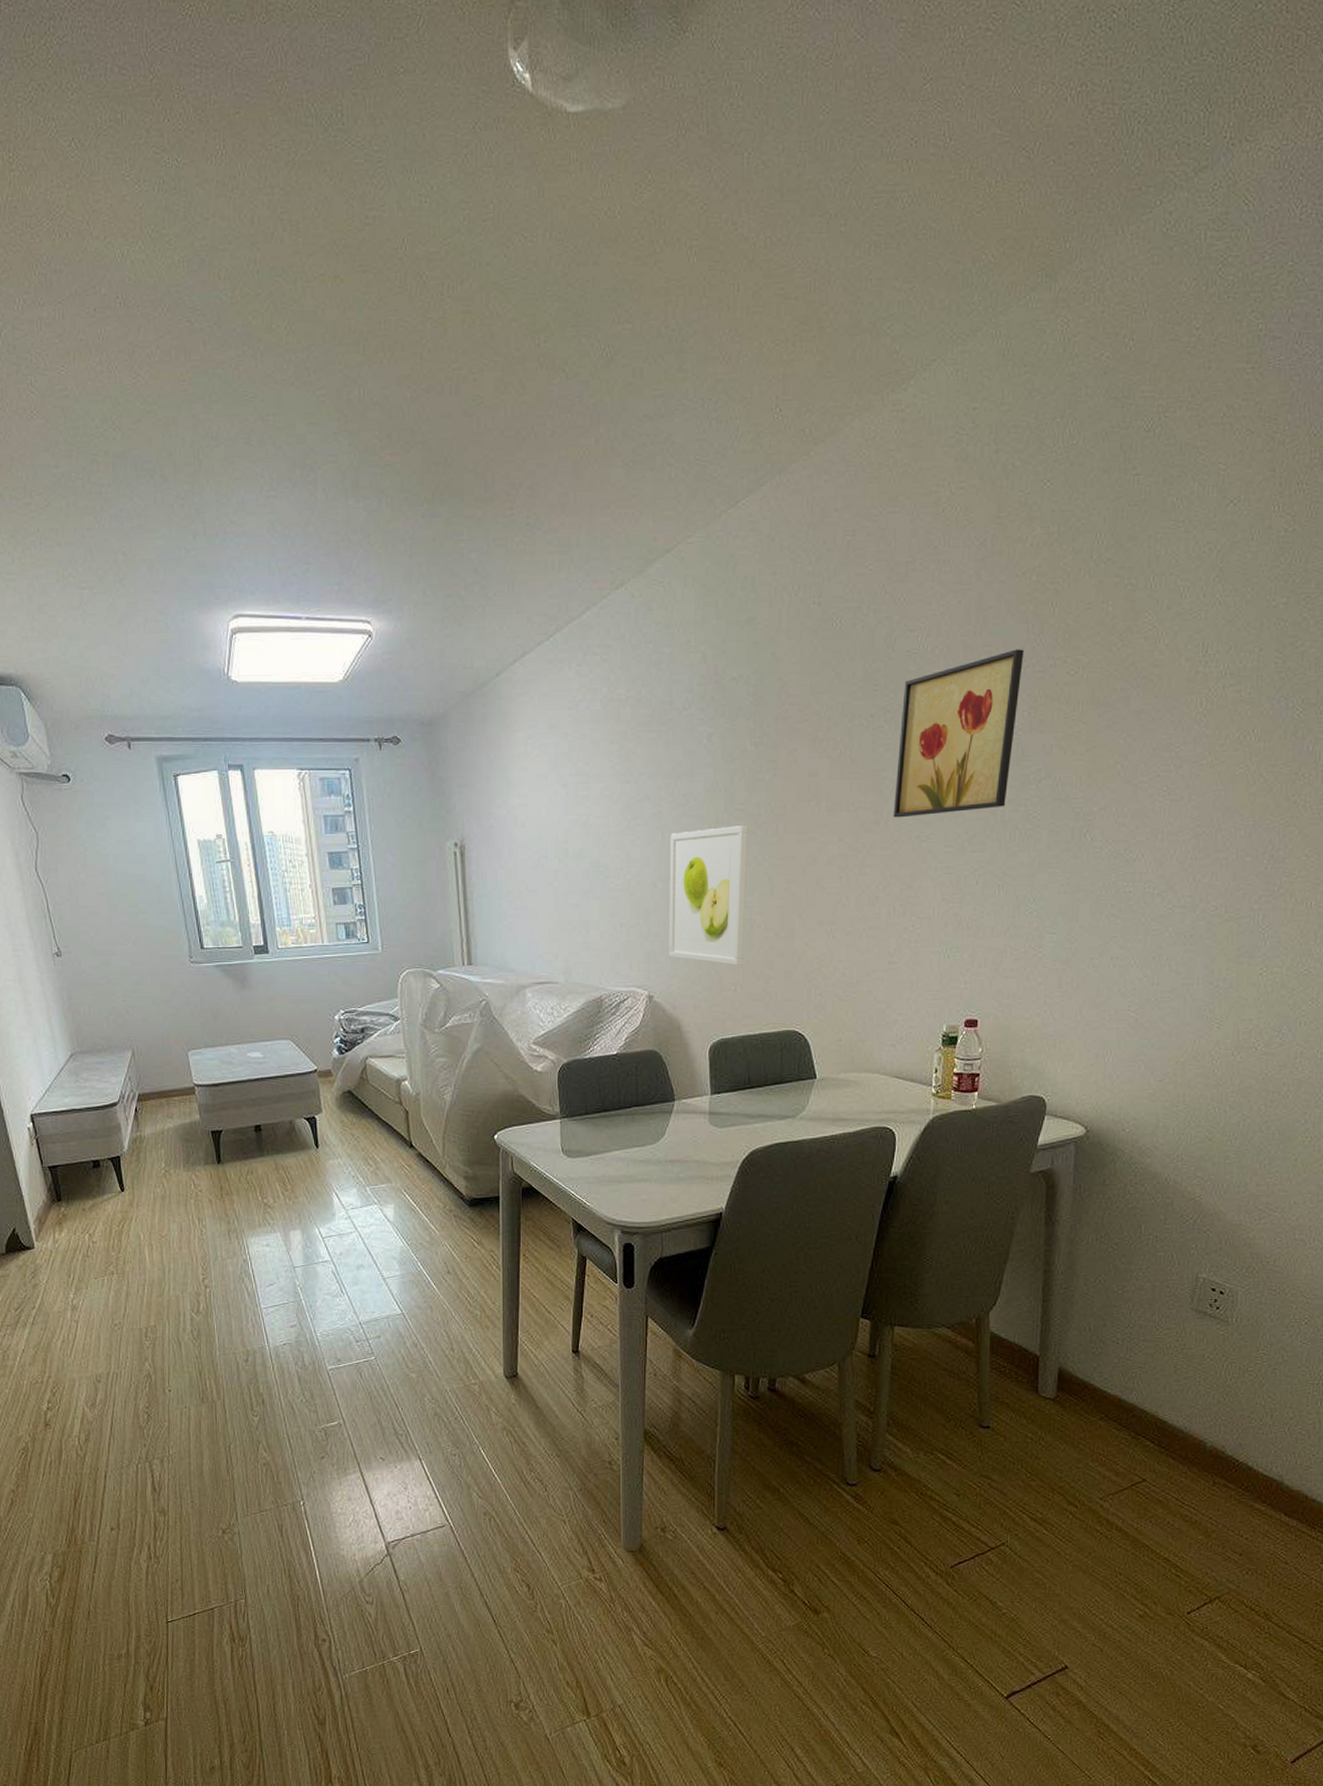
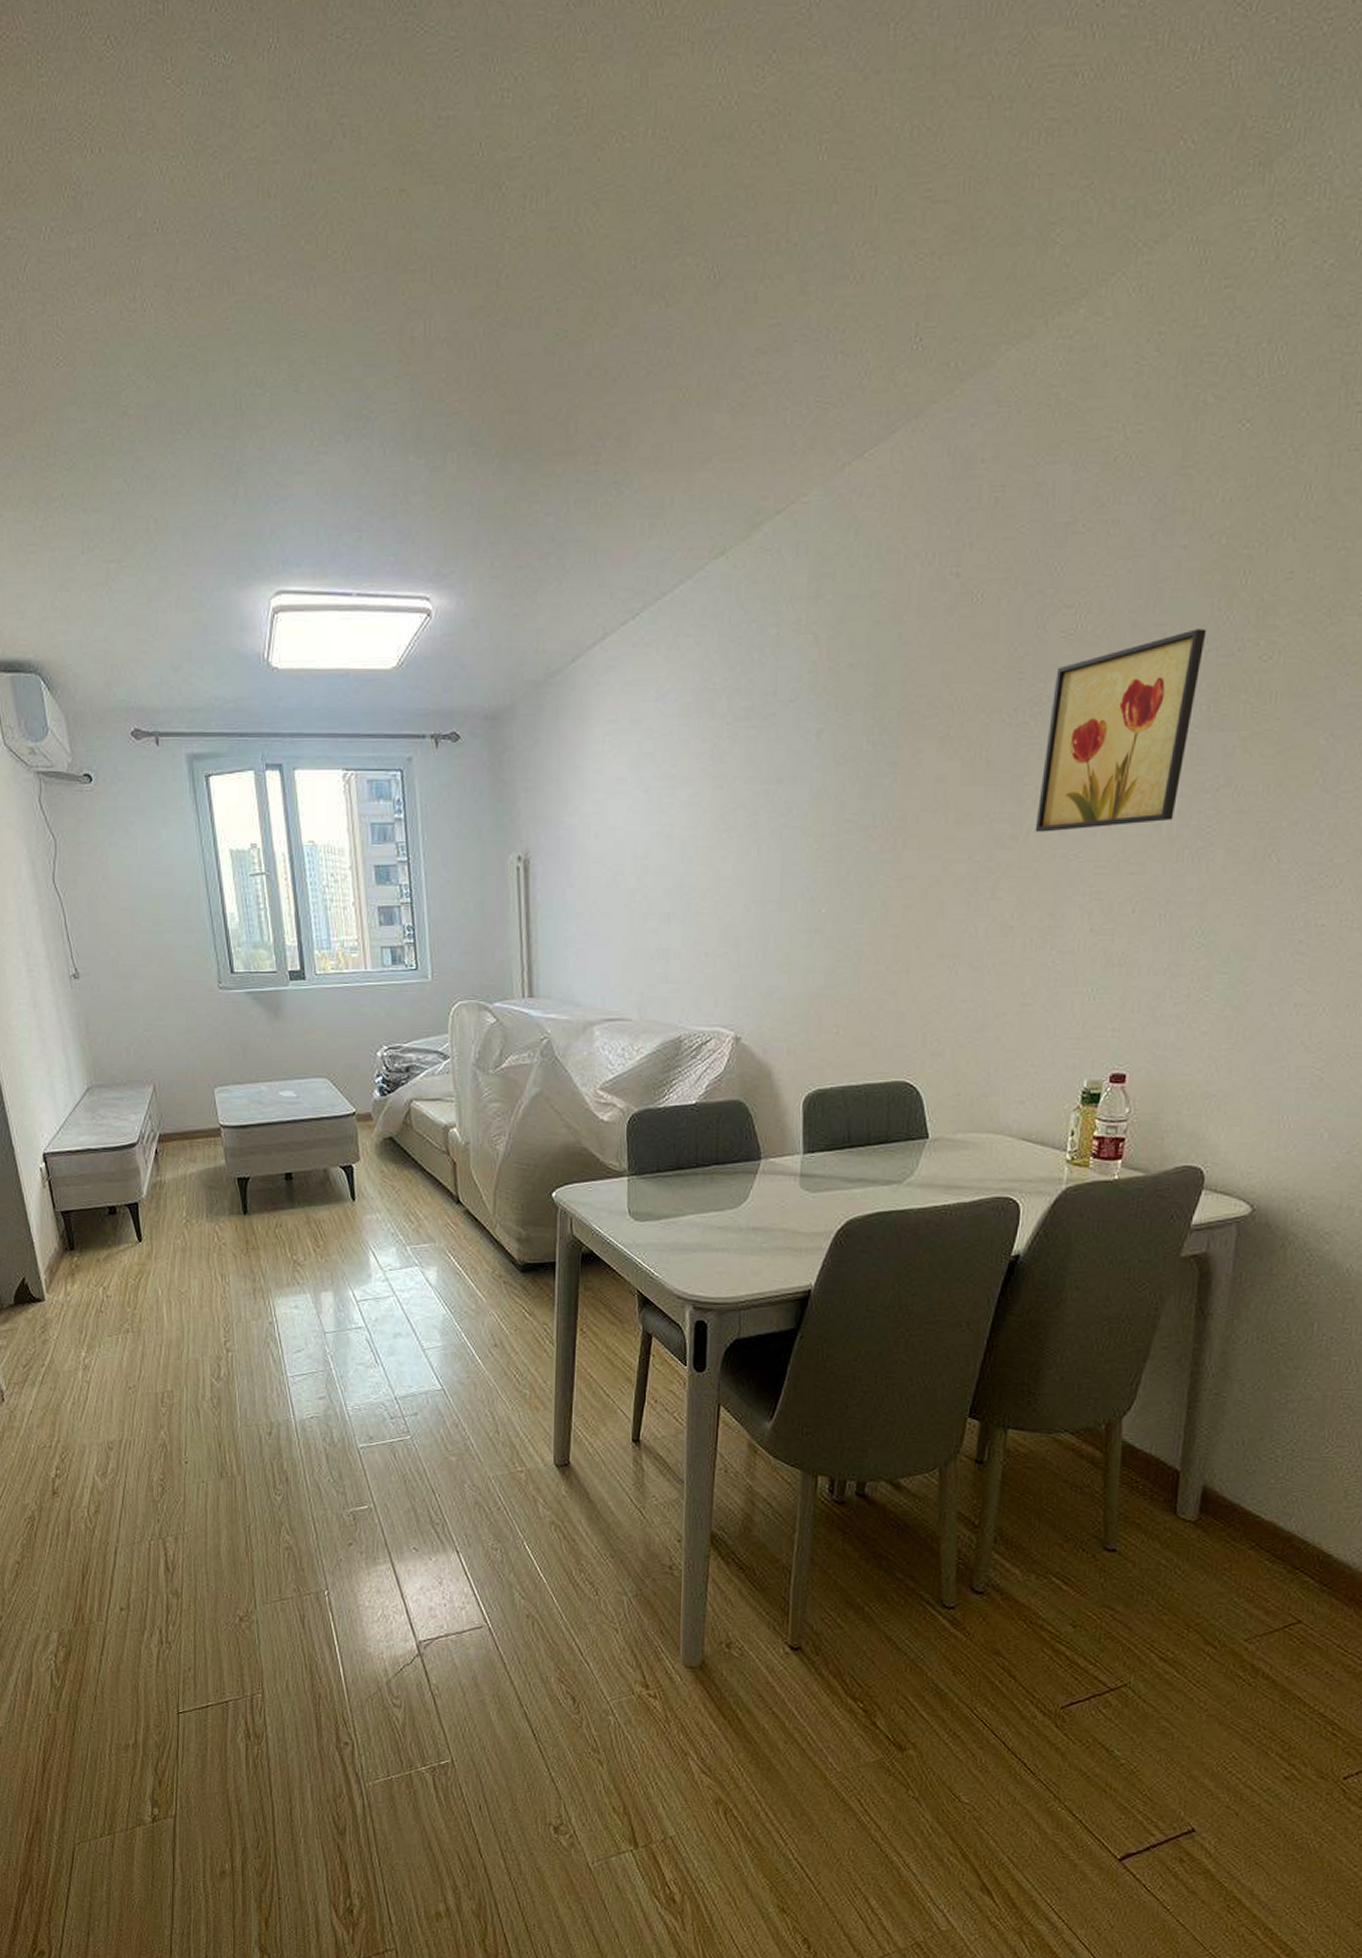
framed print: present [668,825,748,966] -> none [760,840,861,1004]

